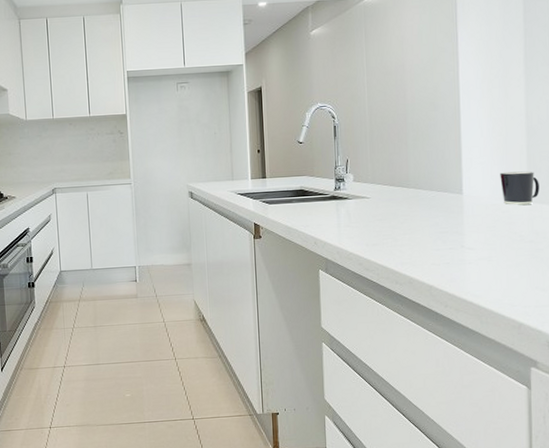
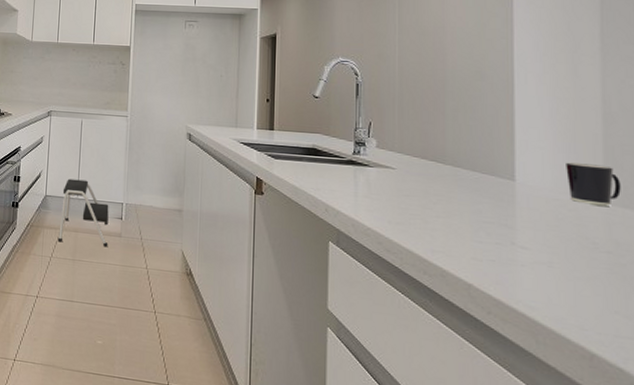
step stool: none [76,250,126,313] -> present [57,178,109,248]

